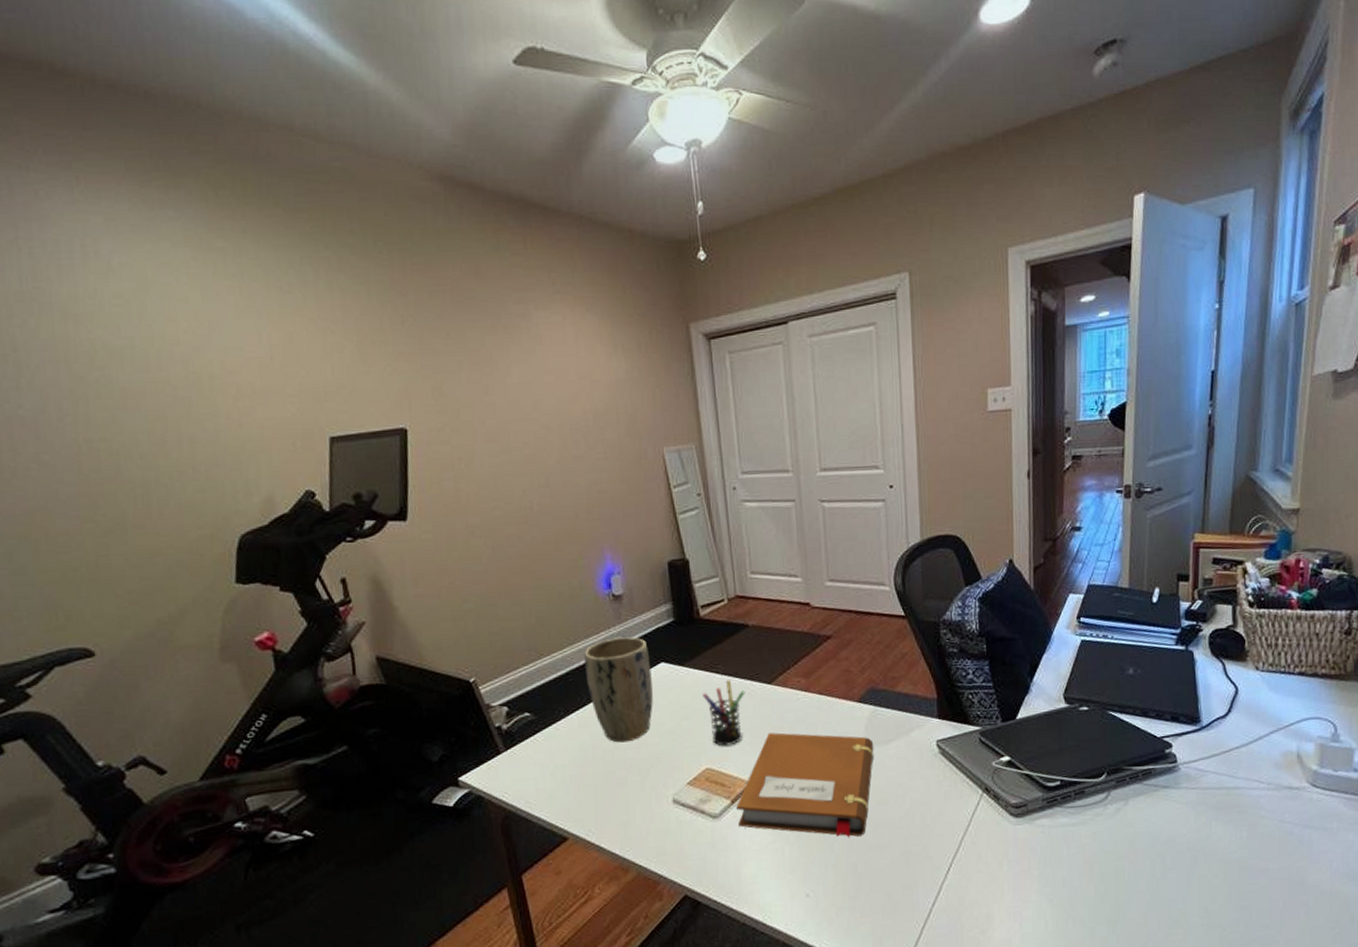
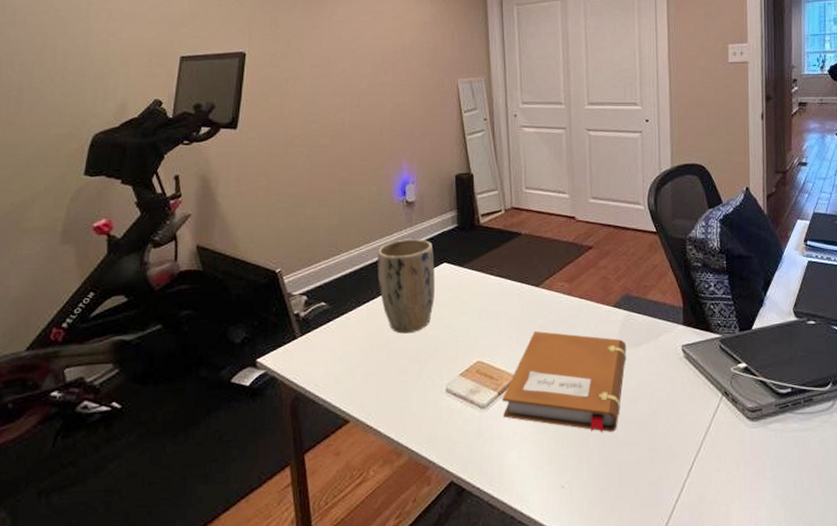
pen holder: present [703,680,745,747] -> none [478,281,516,342]

